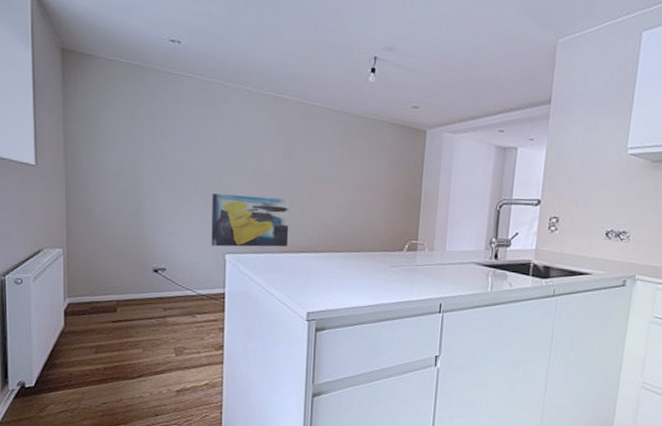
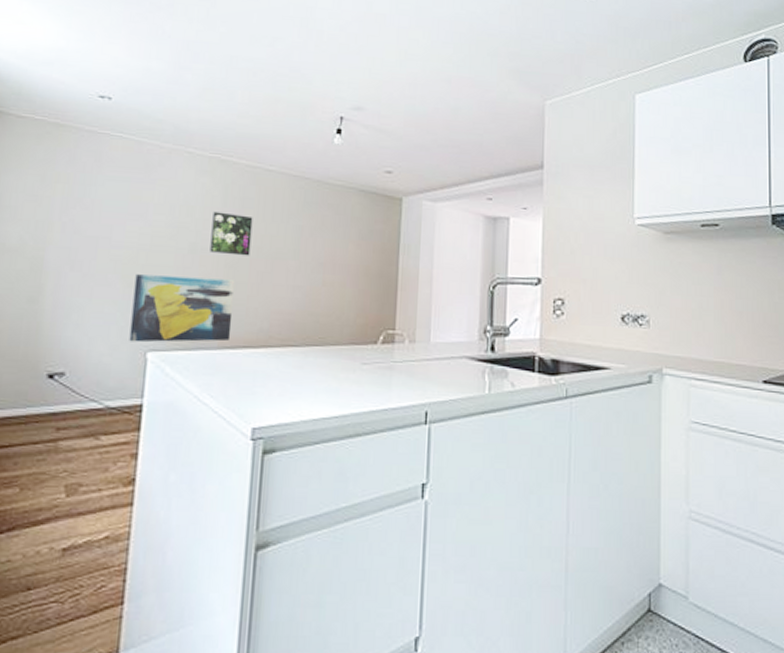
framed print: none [269,142,303,180] -> present [210,211,253,256]

